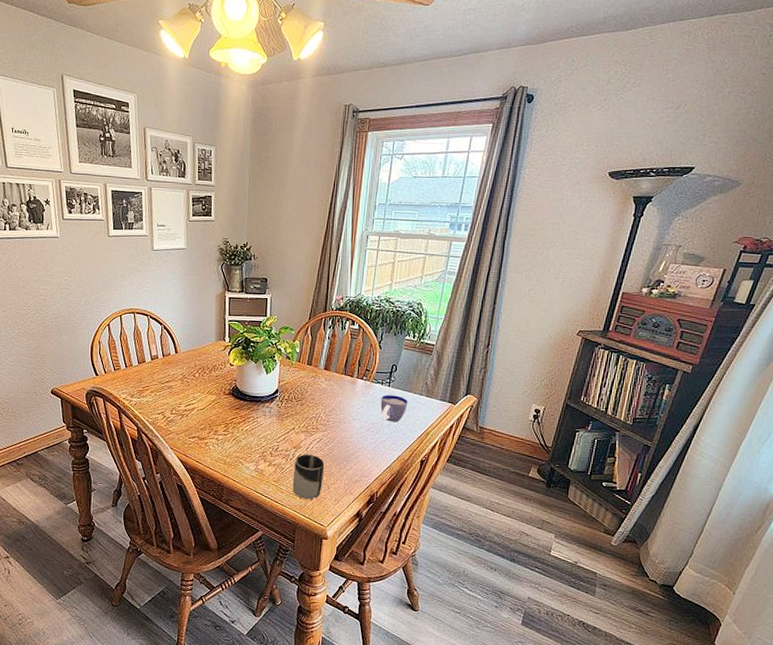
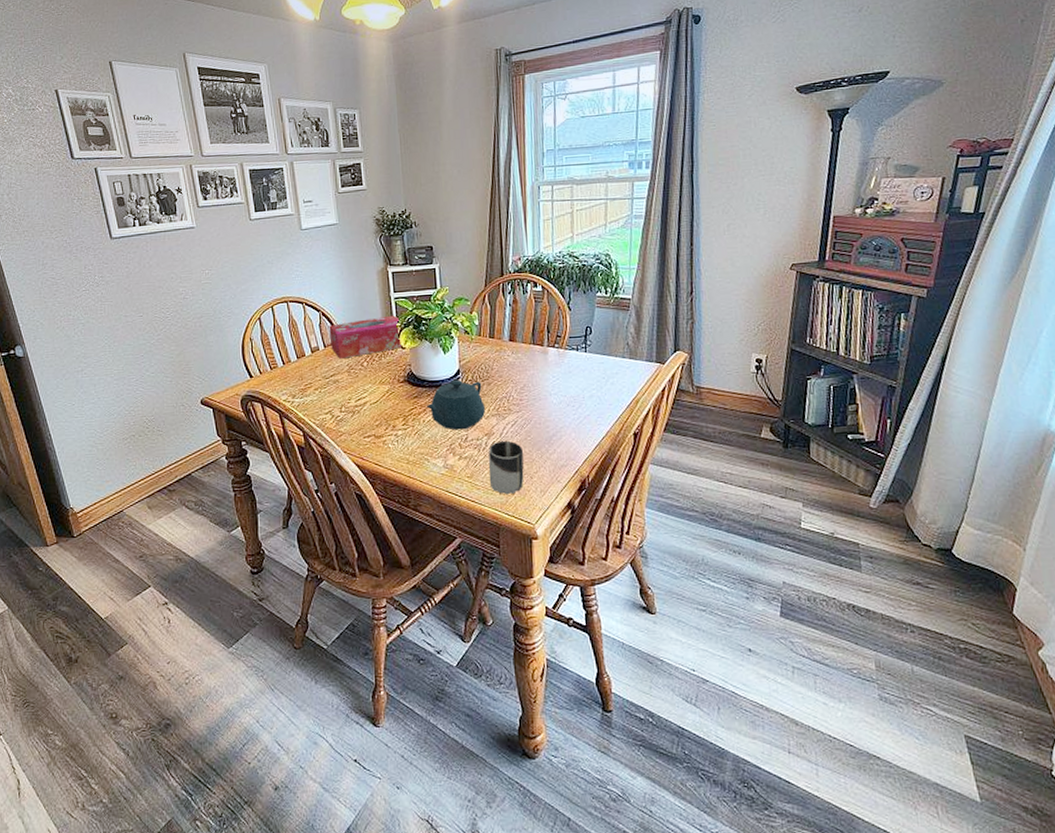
tissue box: none [168,335,230,368] -> present [329,315,401,359]
teapot: none [245,397,296,441] -> present [426,379,485,430]
cup: present [380,395,408,422] -> none [578,361,610,393]

